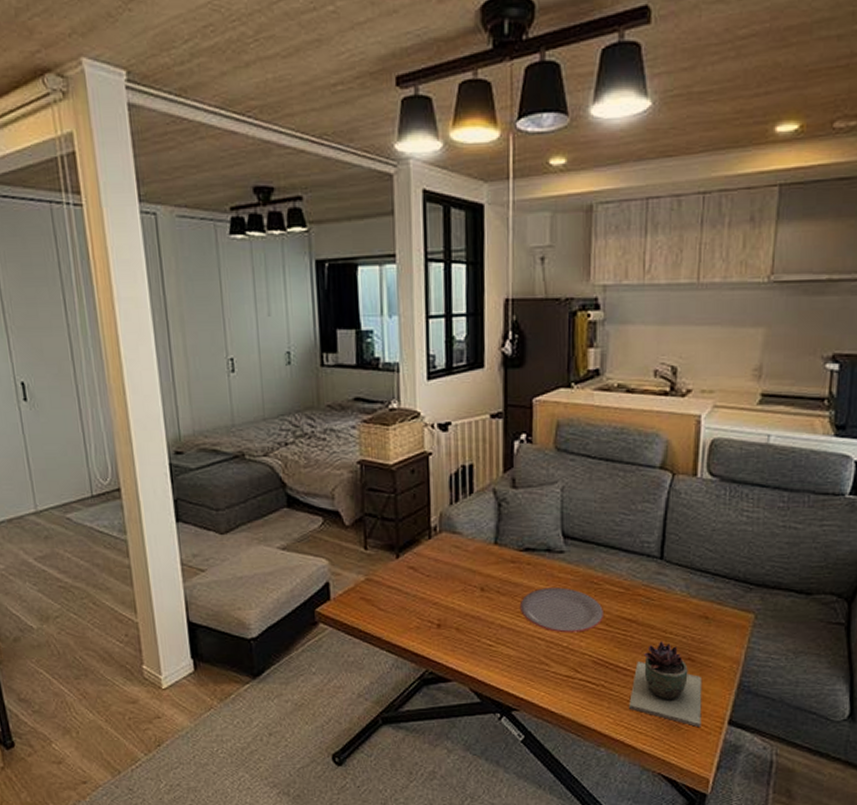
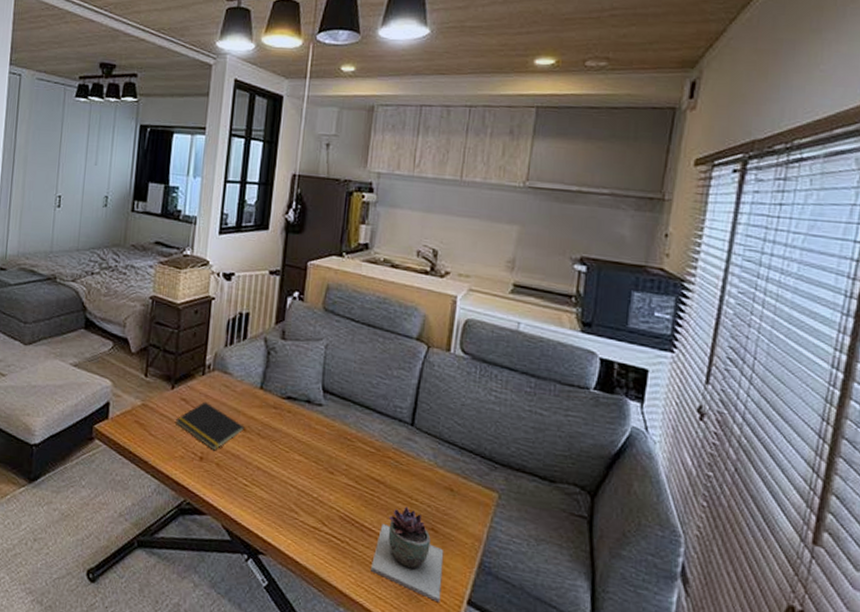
notepad: none [406,566,482,616] -> present [176,401,245,451]
plate: present [519,587,603,633] -> none [276,436,354,486]

